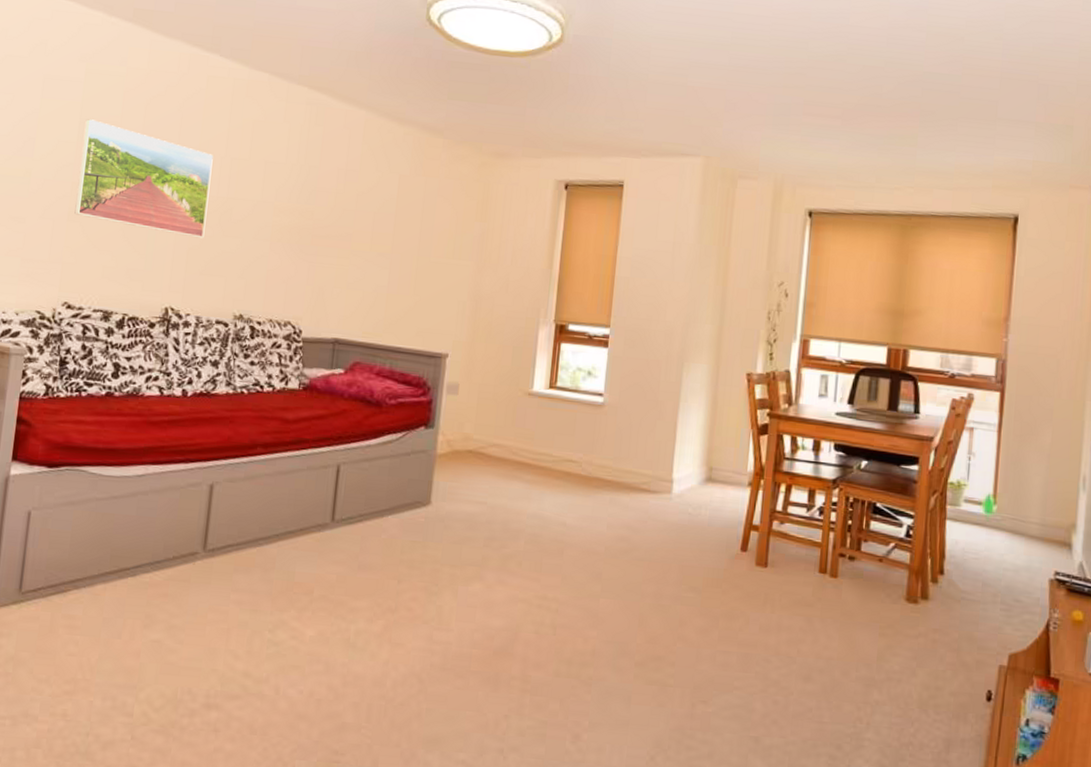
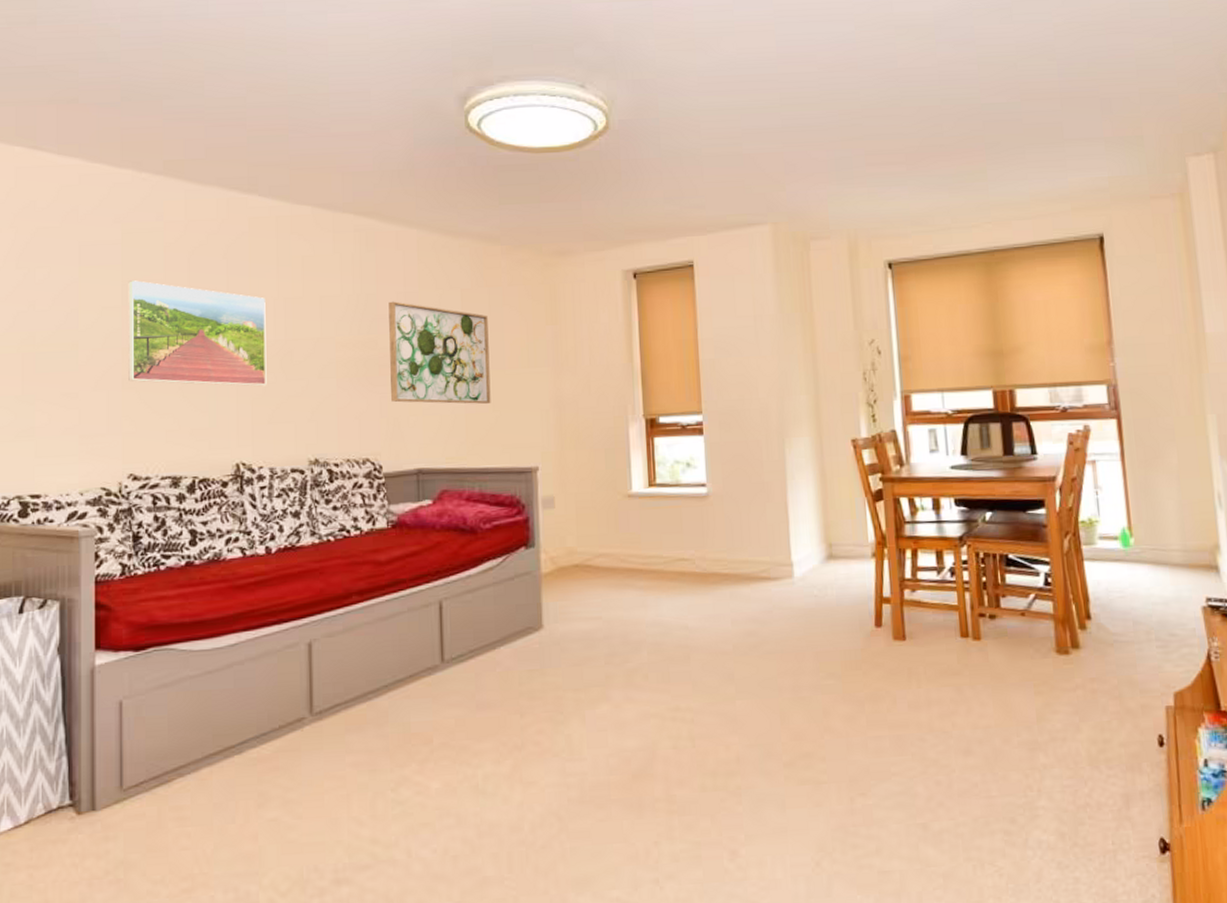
wall art: none [319,176,421,288] -> present [388,301,491,405]

